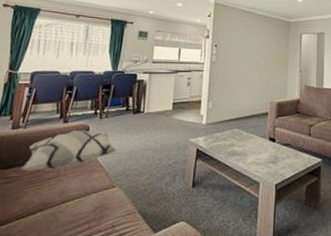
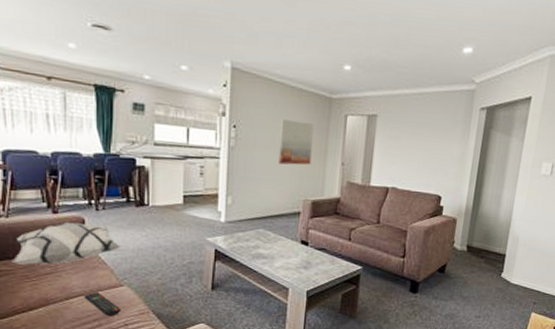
remote control: none [79,195,110,218] -> present [84,292,120,316]
wall art: none [250,39,277,74] -> present [278,119,314,165]

